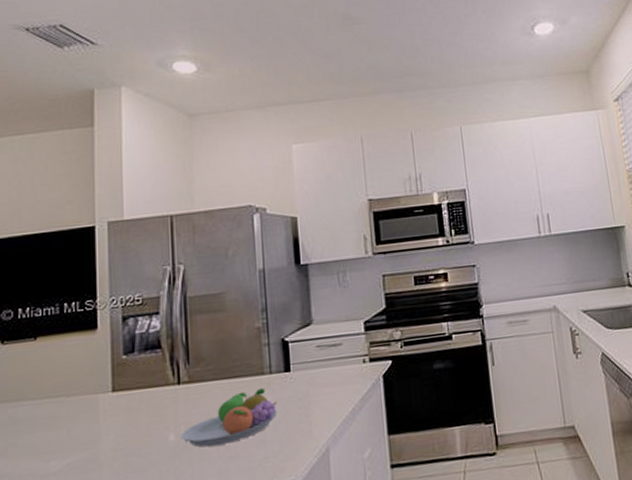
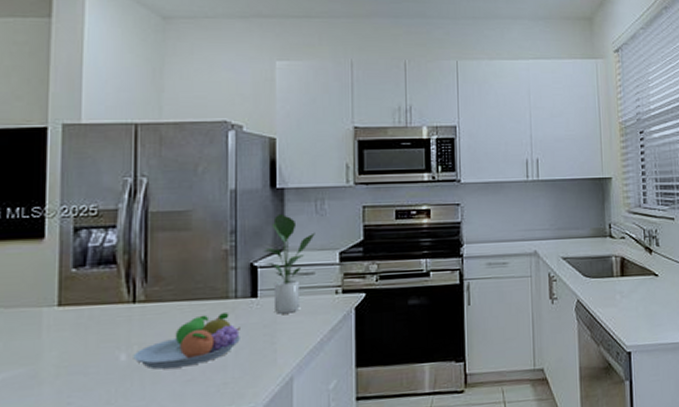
potted plant: none [292,288,340,387] -> present [263,213,315,314]

